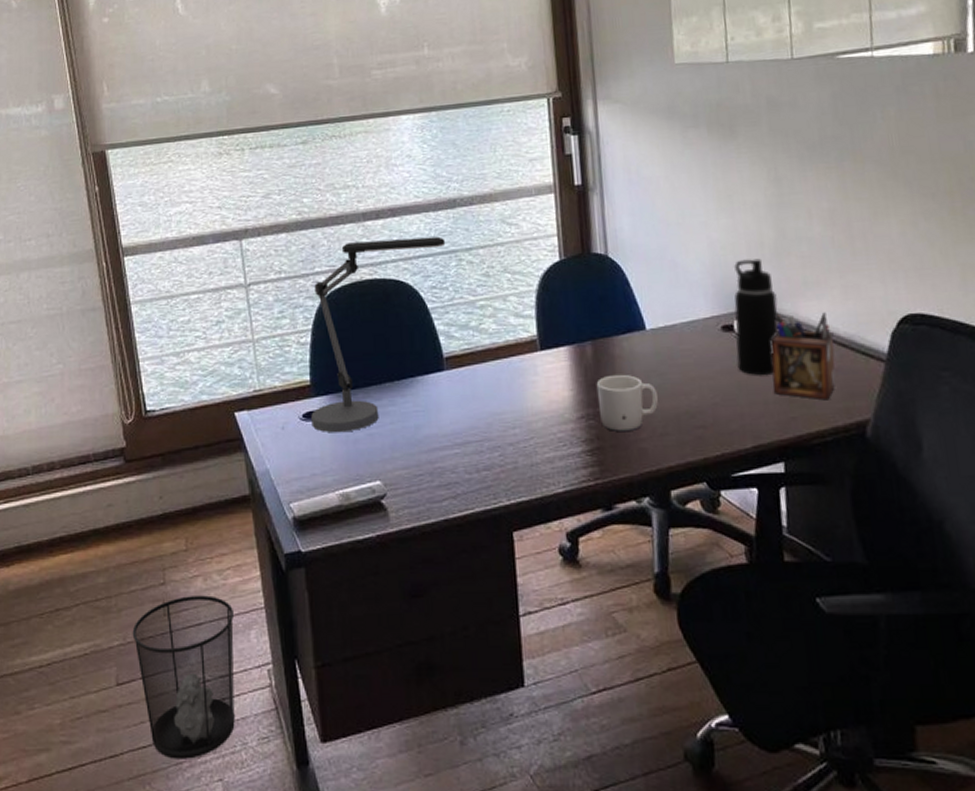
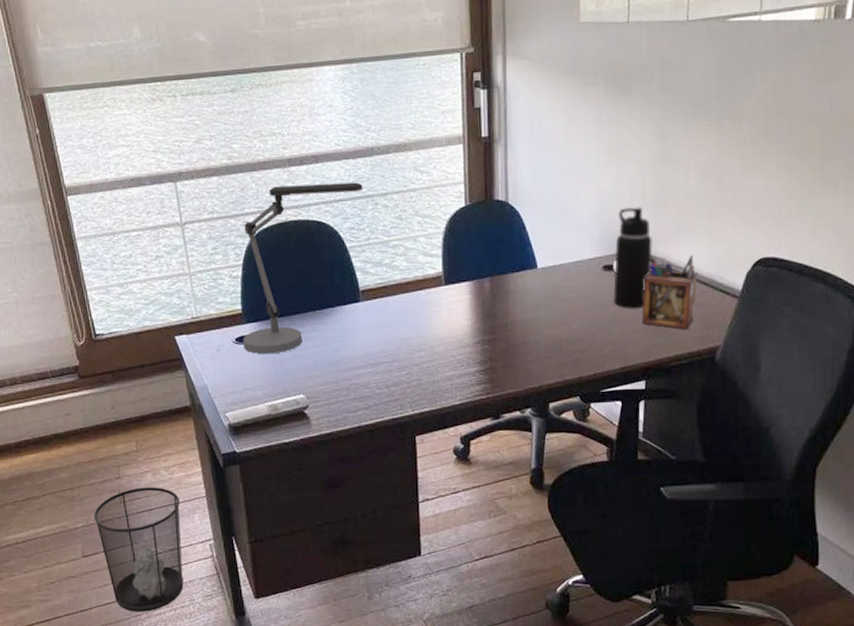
mug: present [596,374,659,433] -> none [492,306,545,355]

